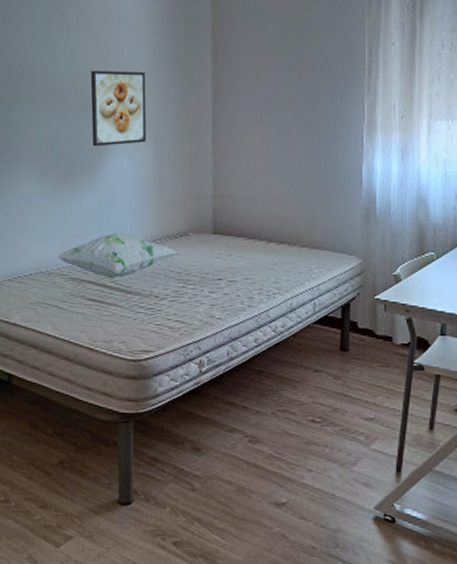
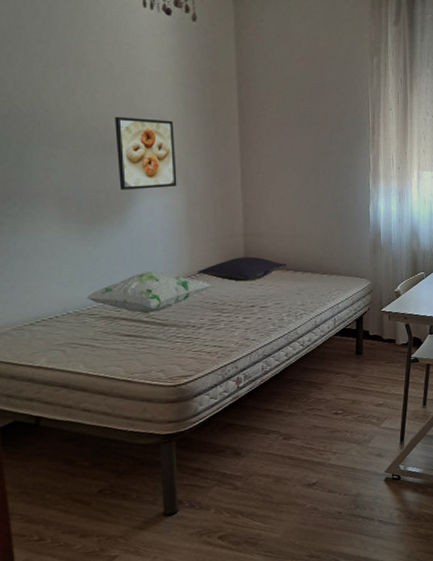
pillow: none [162,222,259,250] -> present [197,256,286,282]

